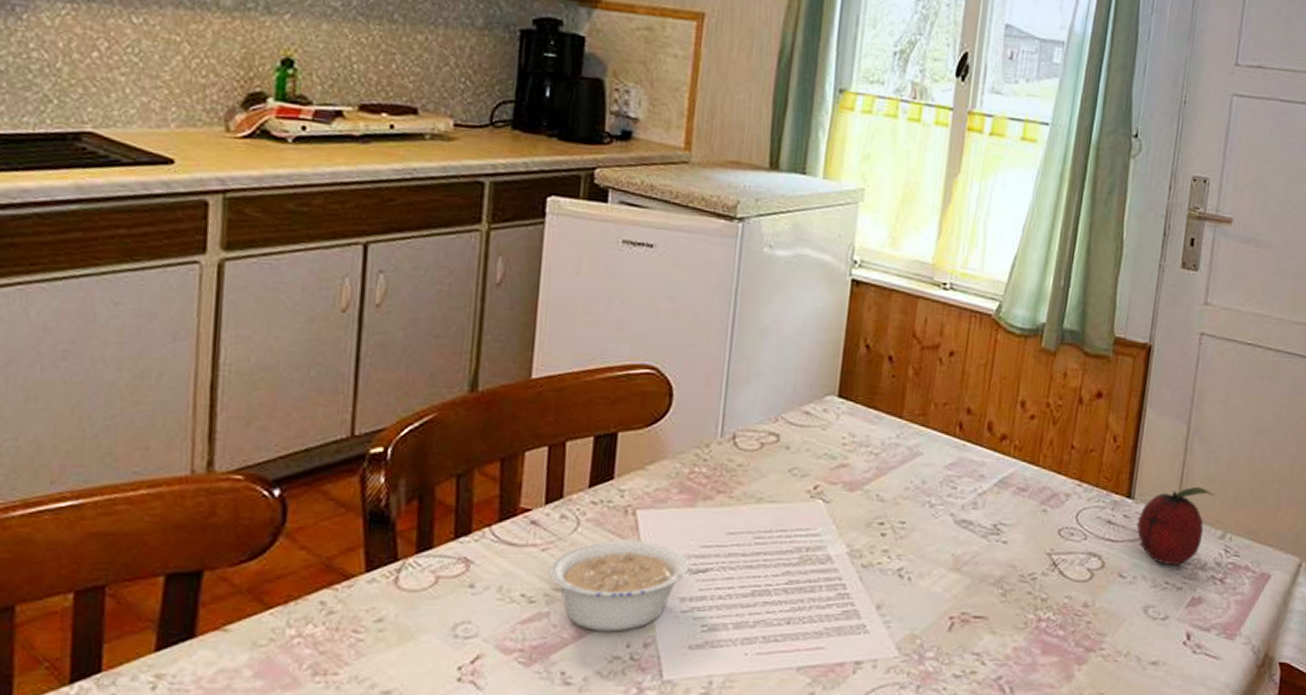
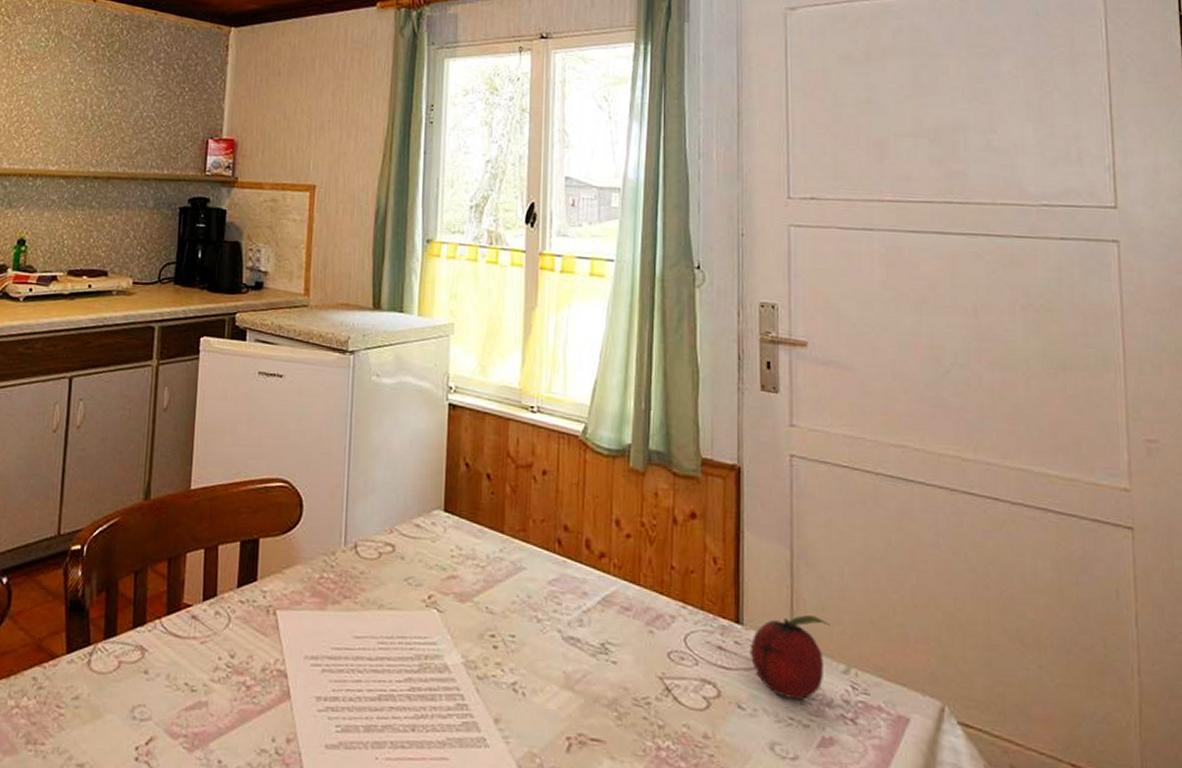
legume: present [548,540,710,632] -> none [206,637,341,726]

